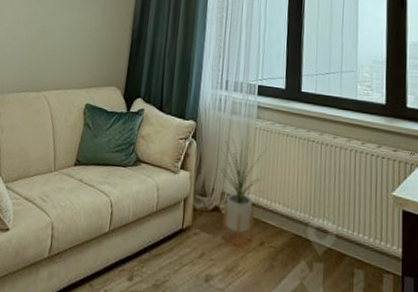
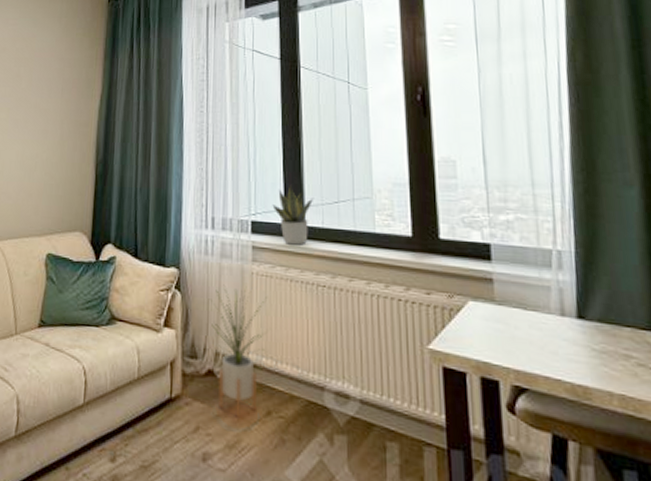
potted plant: none [276,57,310,107] -> present [272,185,314,245]

